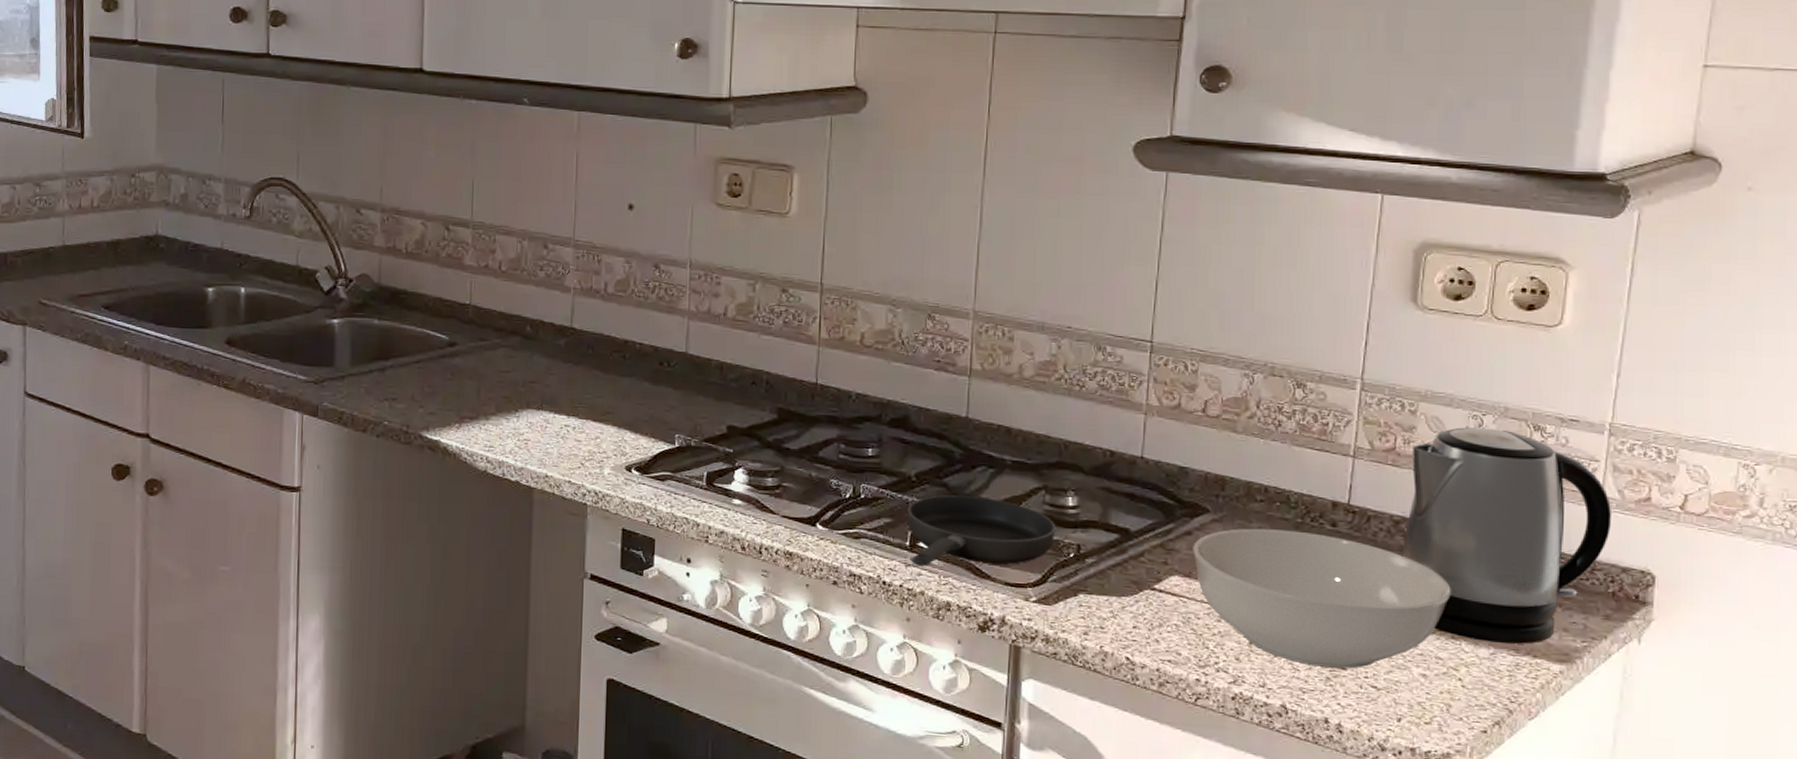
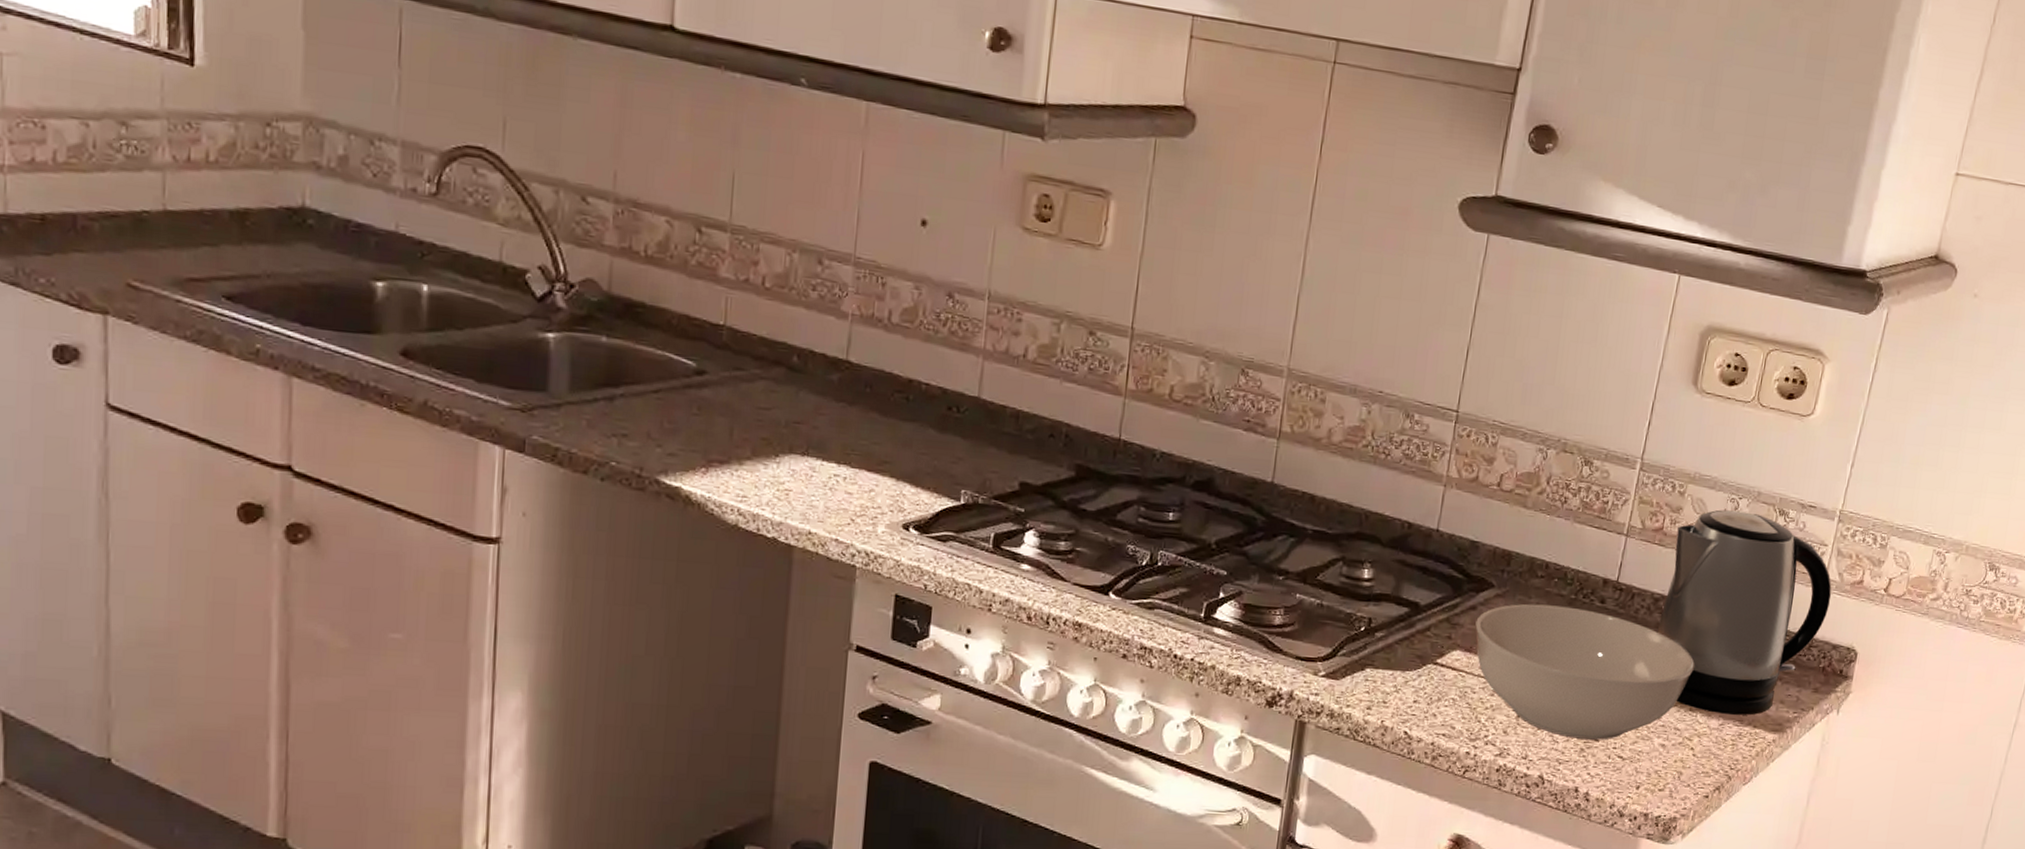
frying pan: present [907,495,1056,568] -> none [1204,564,1350,640]

